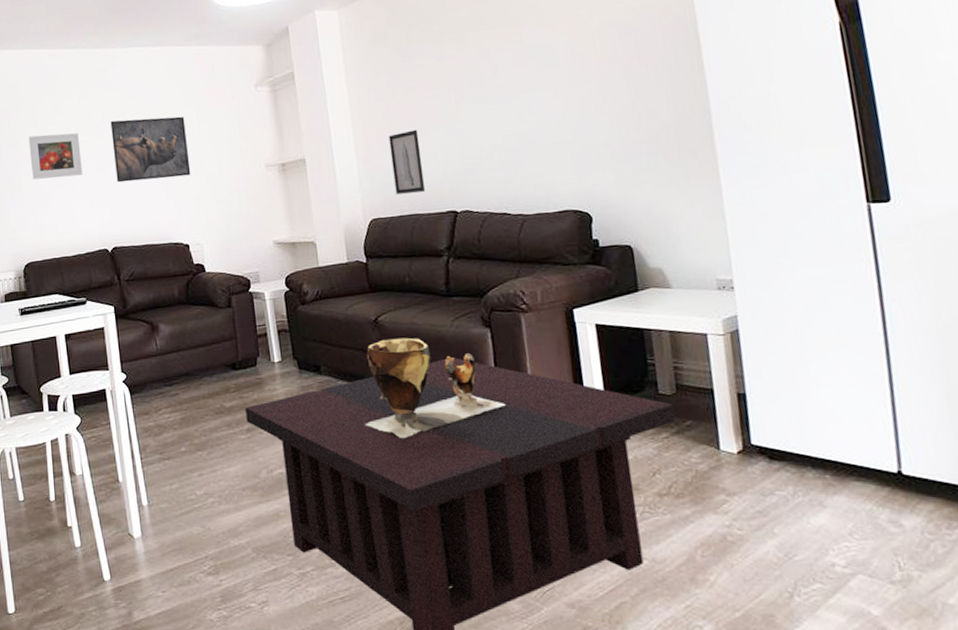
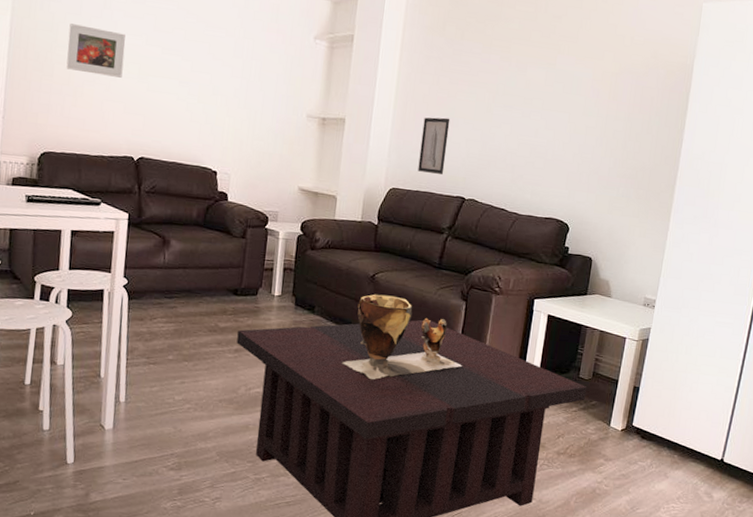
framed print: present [110,116,191,183] -> none [157,31,239,107]

